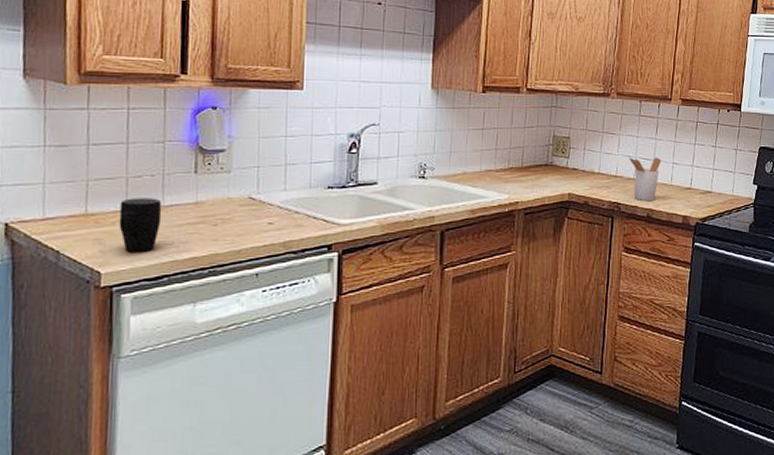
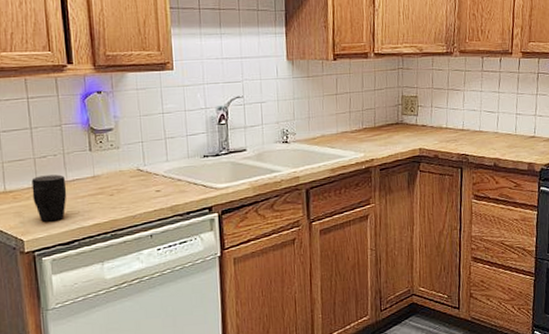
utensil holder: present [629,157,662,202] -> none [474,109,506,152]

